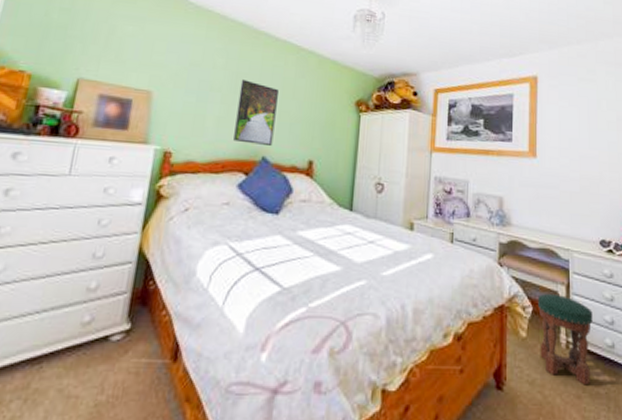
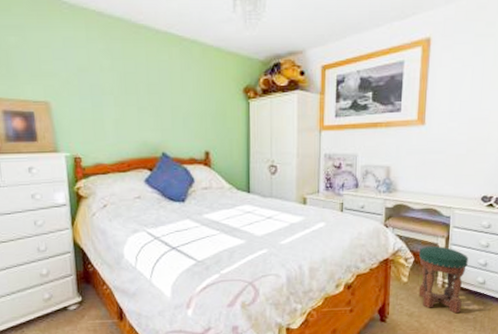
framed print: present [233,79,279,147] -> none [130,79,170,143]

